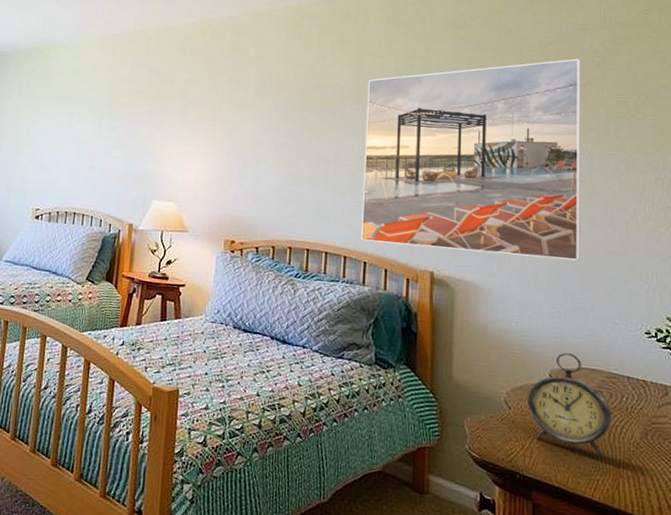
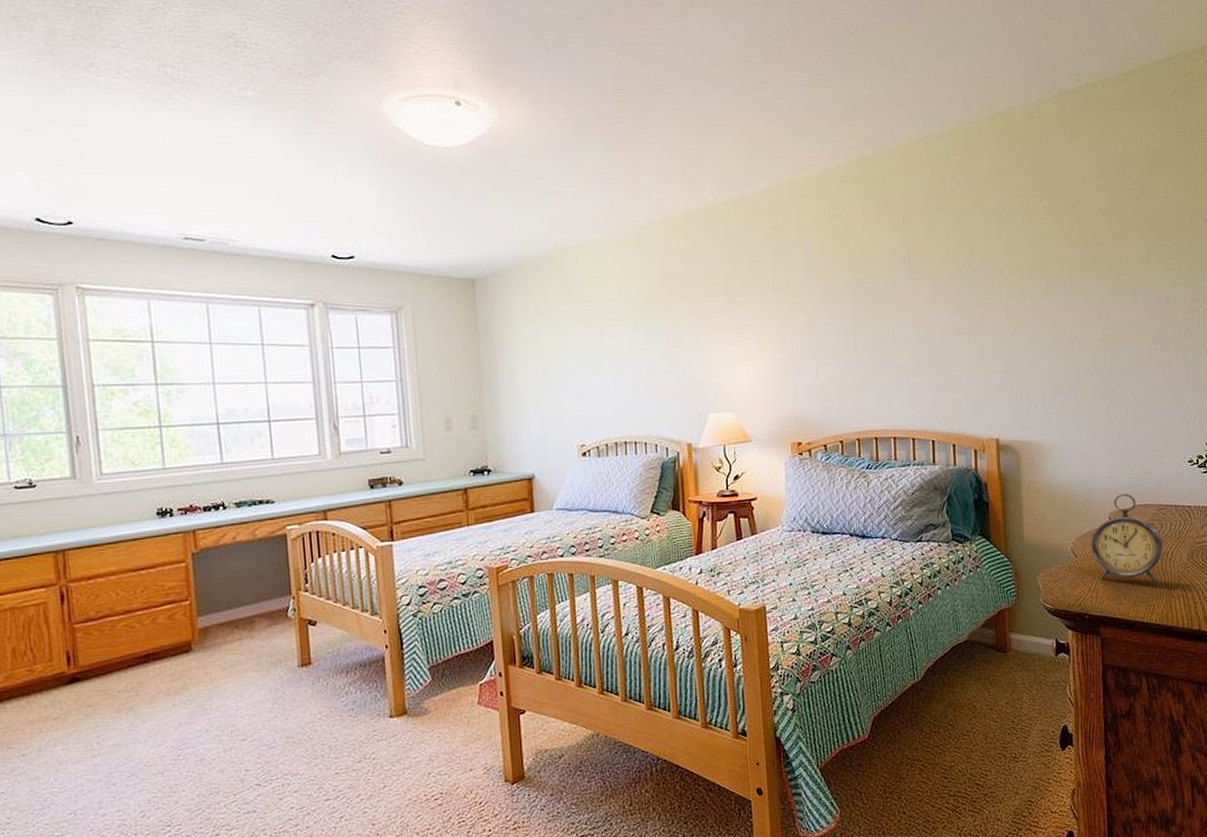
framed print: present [360,58,581,262] -> none [917,193,1130,420]

